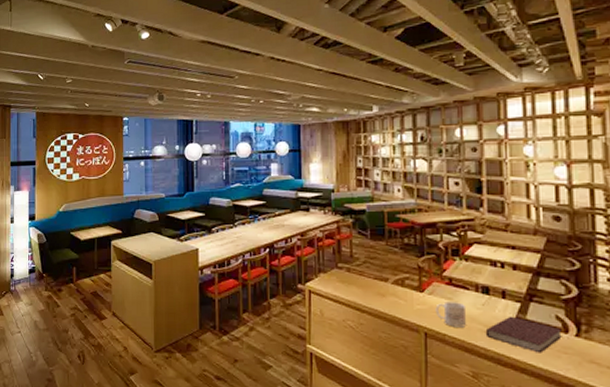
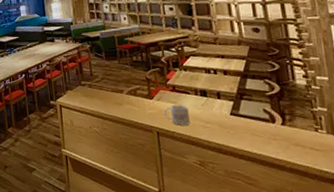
notebook: present [485,316,562,353] -> none [206,112,271,141]

